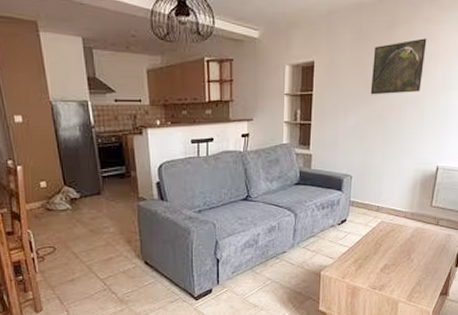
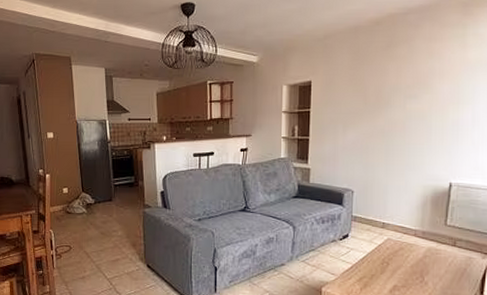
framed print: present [370,38,427,95] -> none [370,56,430,111]

